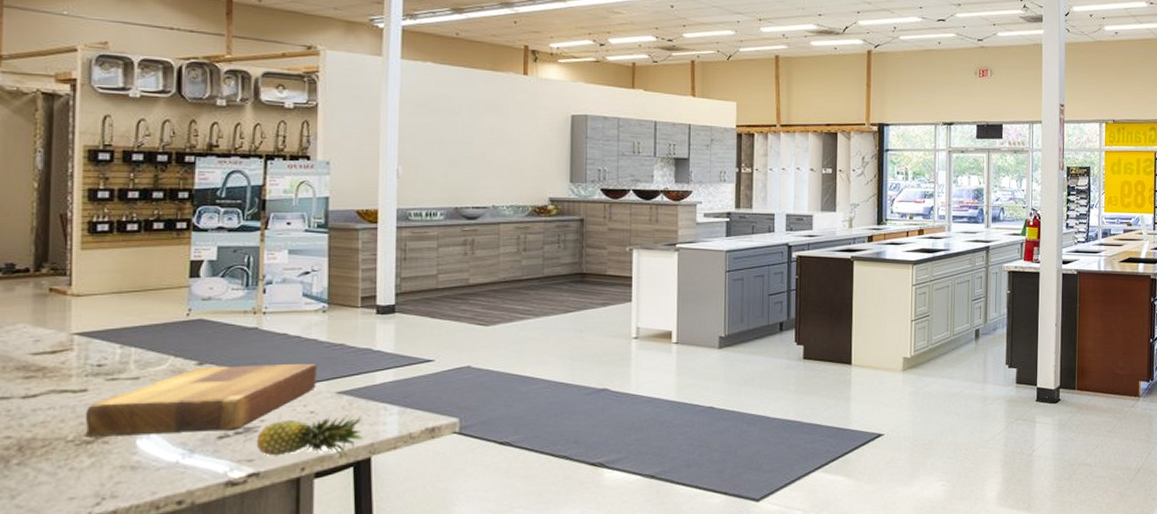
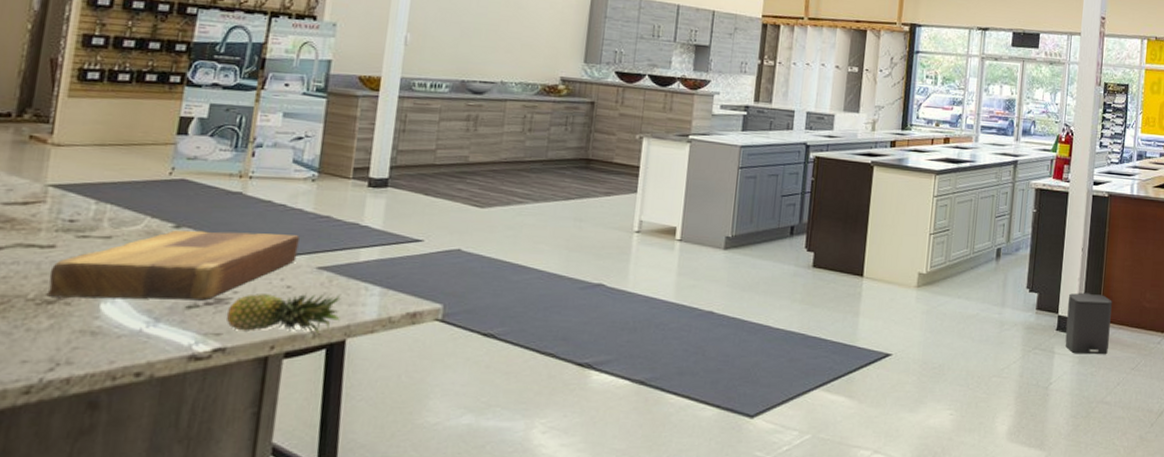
pedal bin: none [1045,365,1087,422] -> present [1065,292,1112,355]

